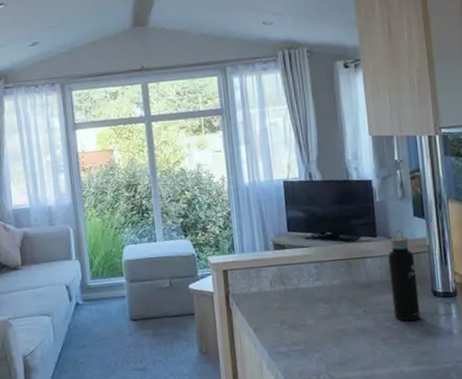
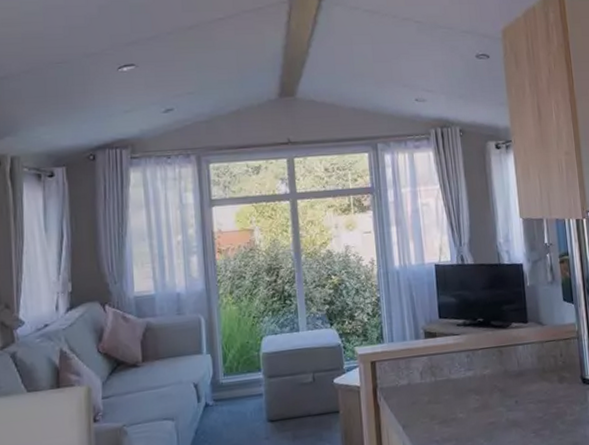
water bottle: present [388,230,421,321] -> none [539,315,571,411]

